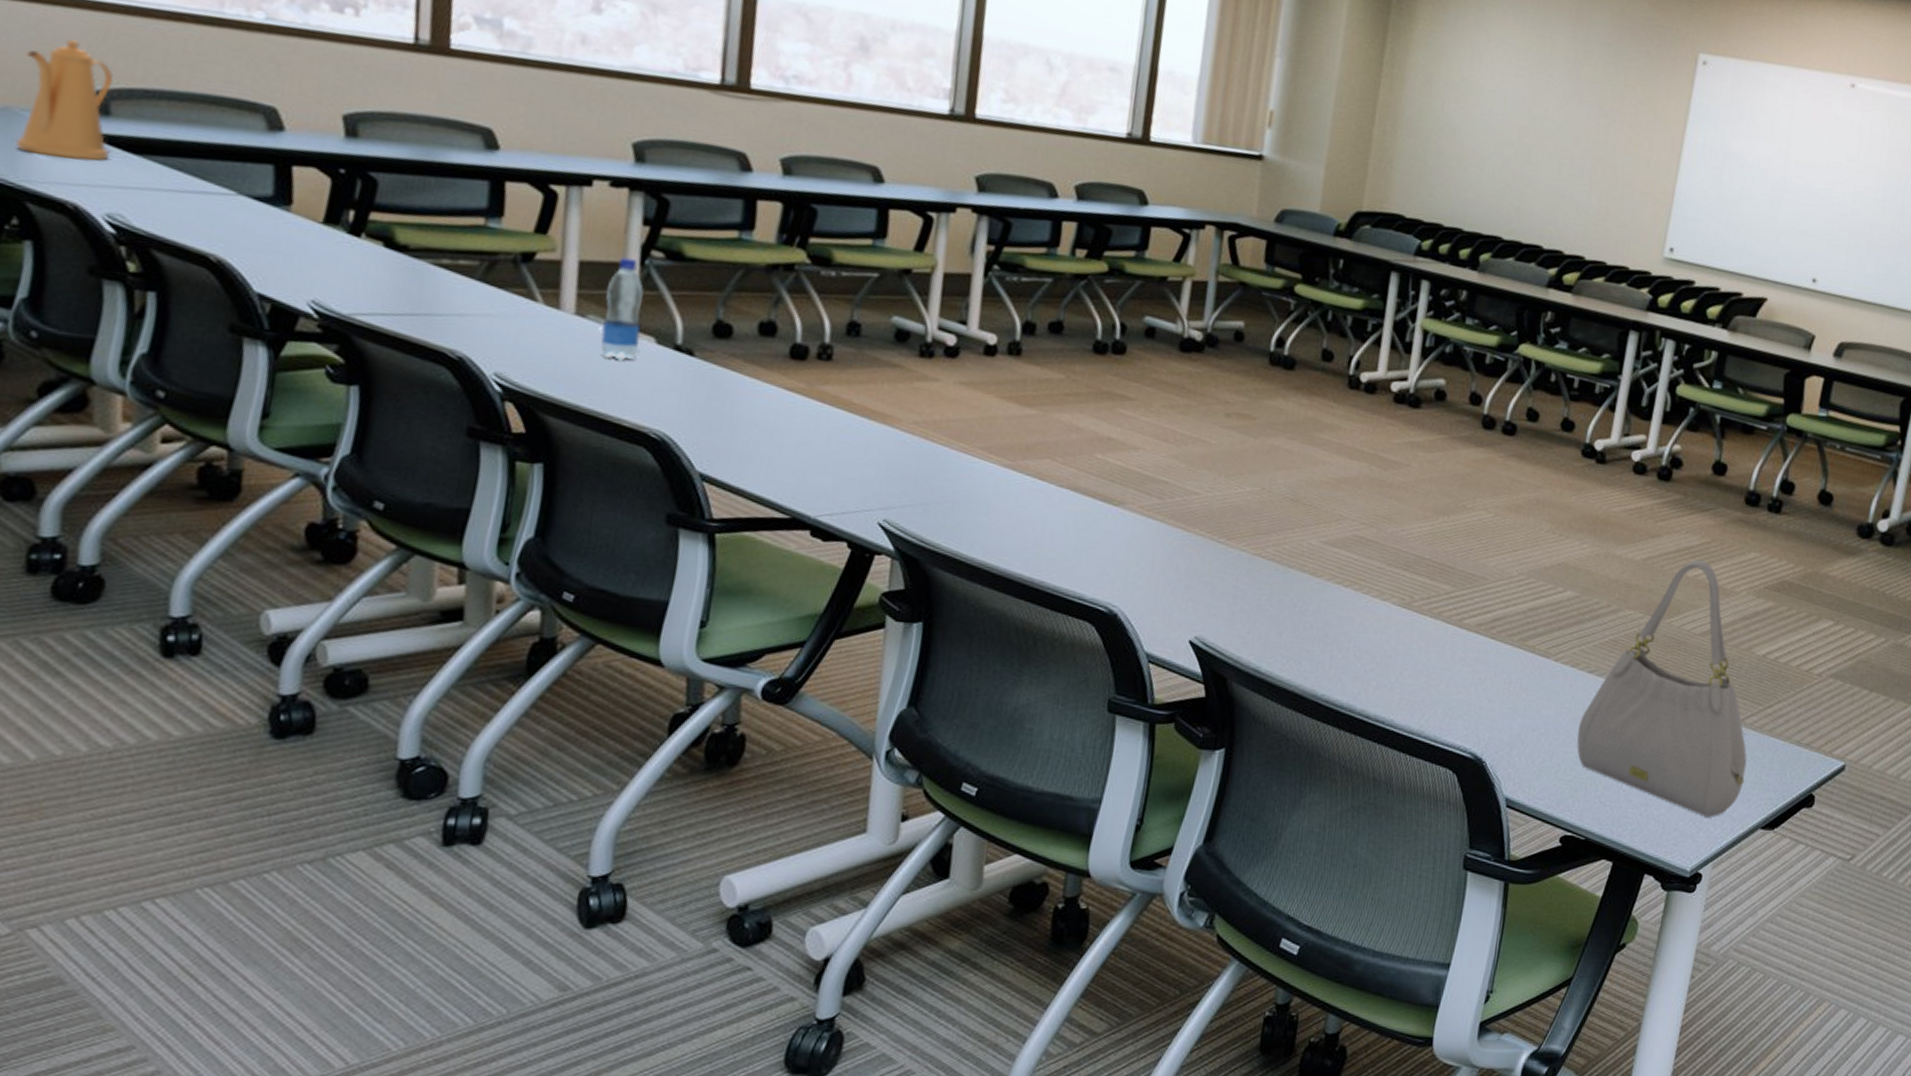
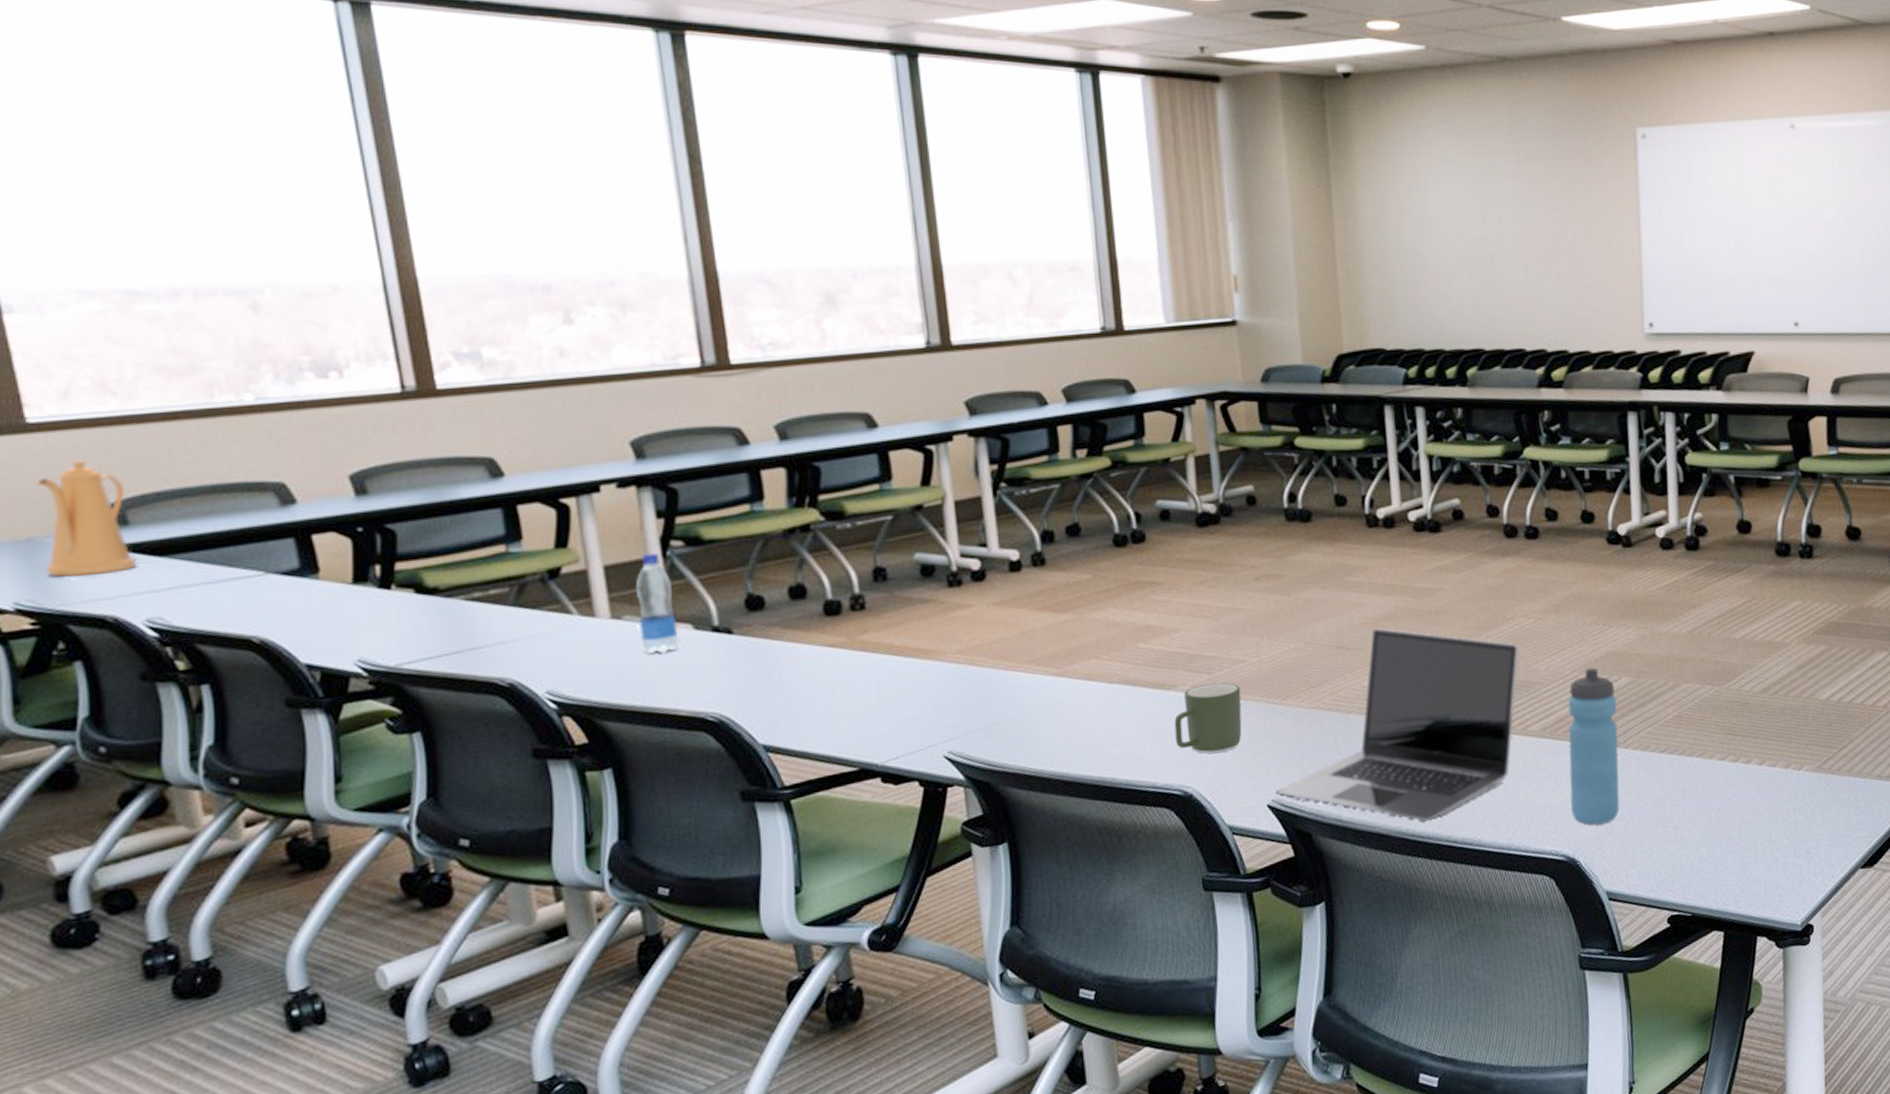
mug: none [1111,507,1188,579] -> present [1174,682,1242,754]
laptop: none [1202,489,1473,691] -> present [1277,628,1520,822]
water bottle: none [1488,574,1558,730] -> present [1568,667,1620,825]
handbag: present [1577,559,1747,818] -> none [1661,619,1835,869]

